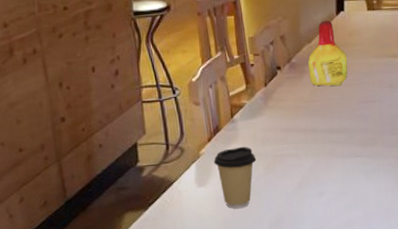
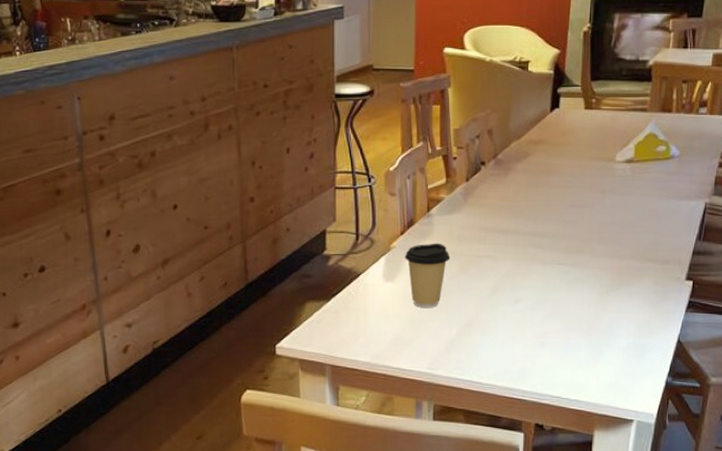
bottle: present [307,20,348,86] -> none [514,117,559,187]

